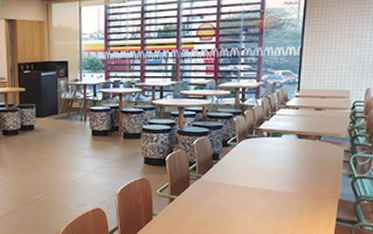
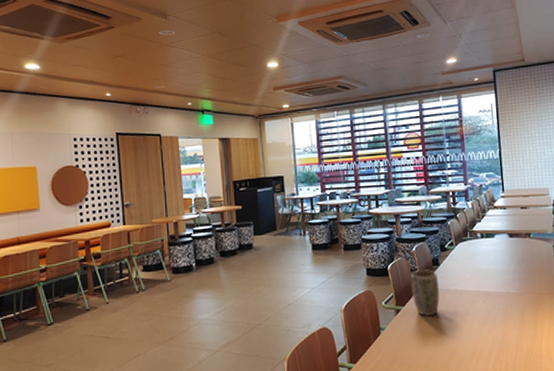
plant pot: none [187,162,216,207] -> present [410,269,440,316]

